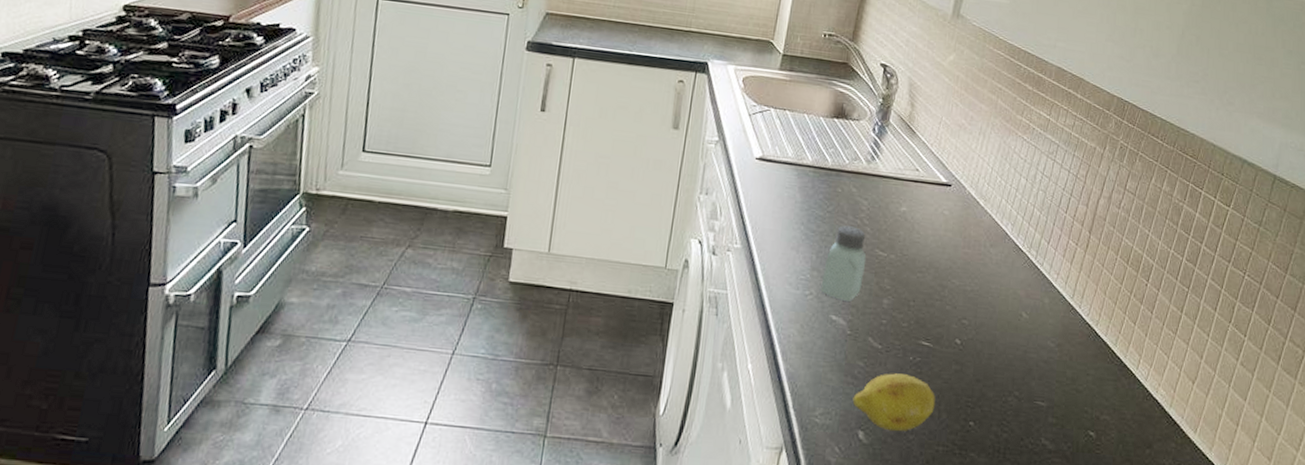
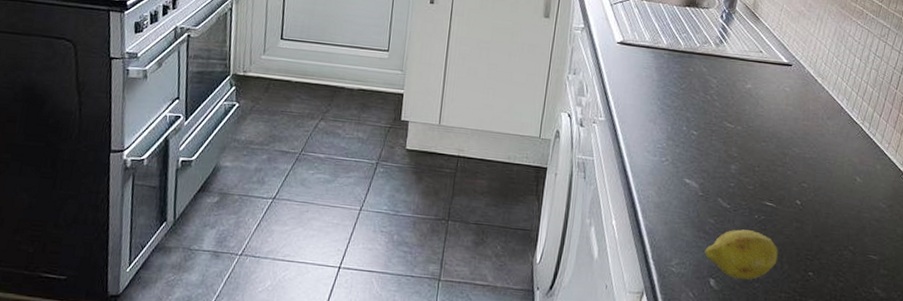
saltshaker: present [820,225,867,303] -> none [675,101,716,168]

